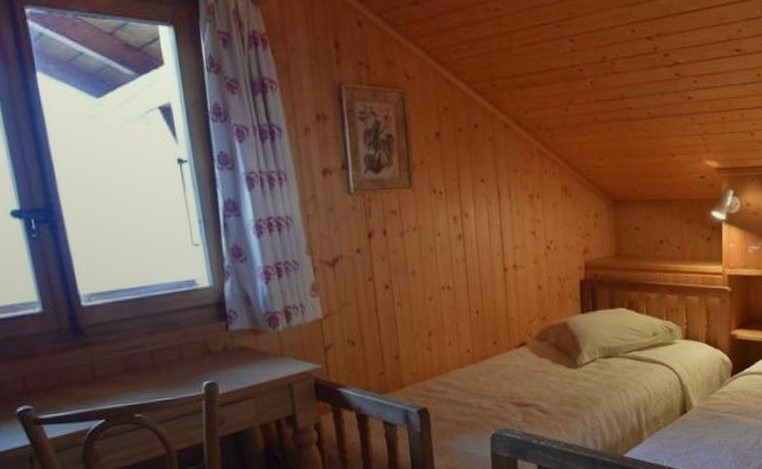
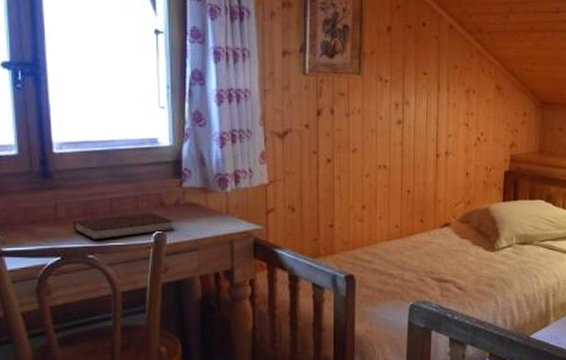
notebook: none [113,361,225,398] -> present [73,213,173,241]

